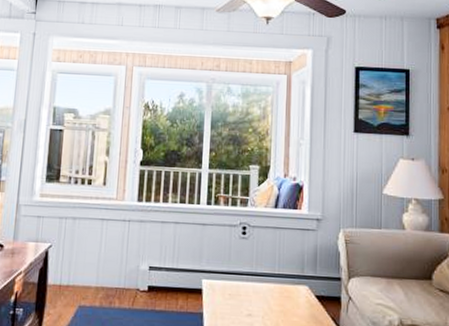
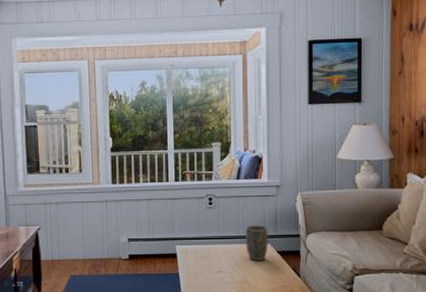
plant pot: none [280,262,306,306] -> present [245,225,268,261]

